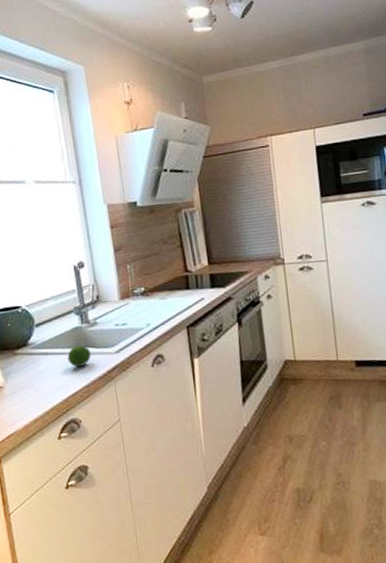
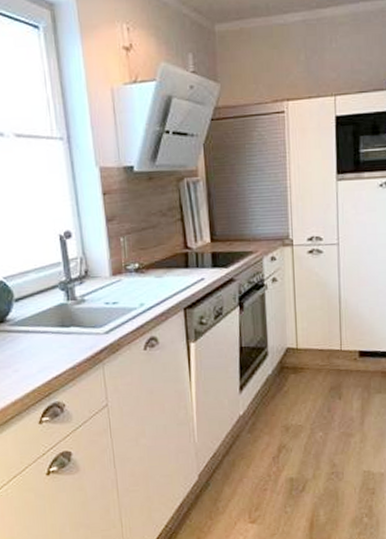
fruit: present [67,345,91,367] -> none [50,324,78,348]

